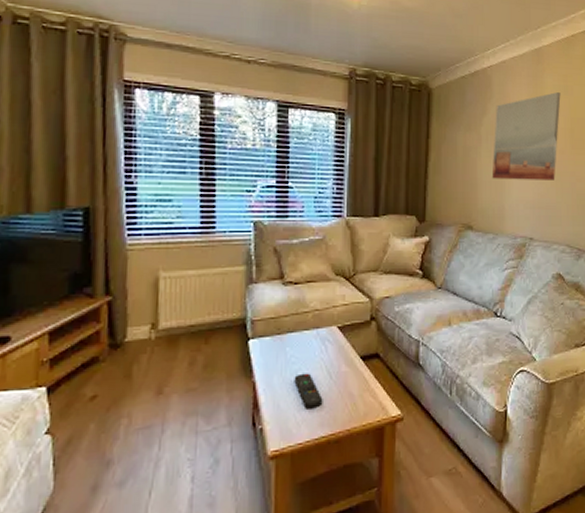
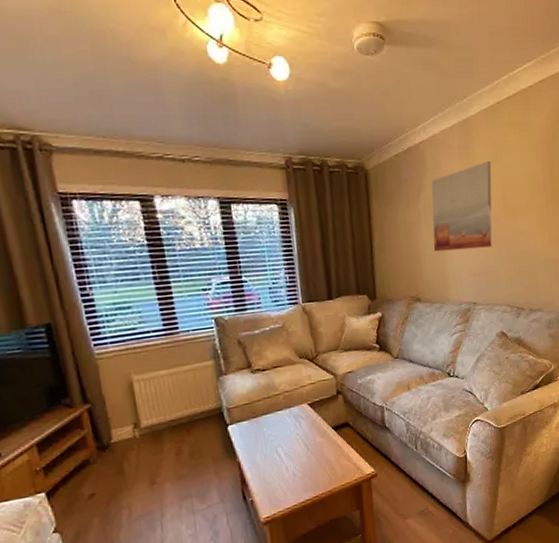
remote control: present [294,373,323,408] -> none [274,447,304,478]

